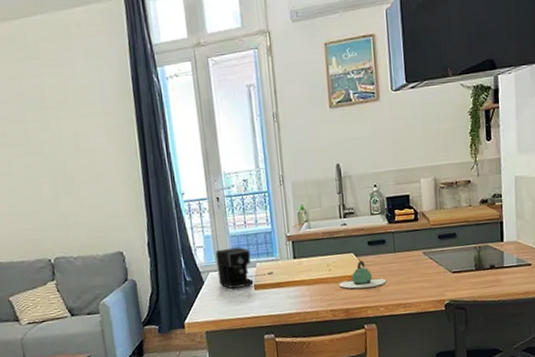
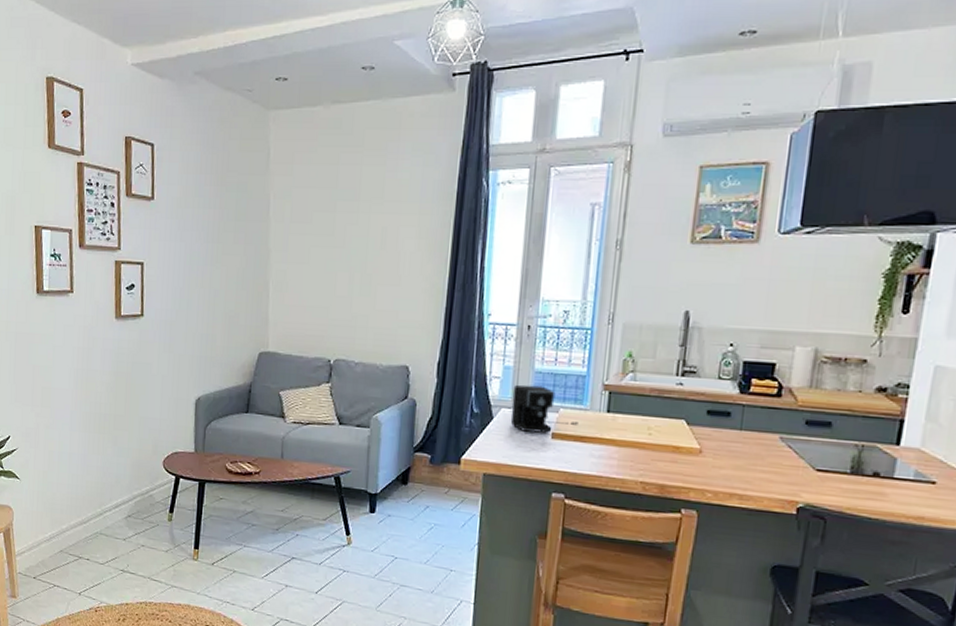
teapot: present [339,261,386,289] -> none [658,431,721,466]

